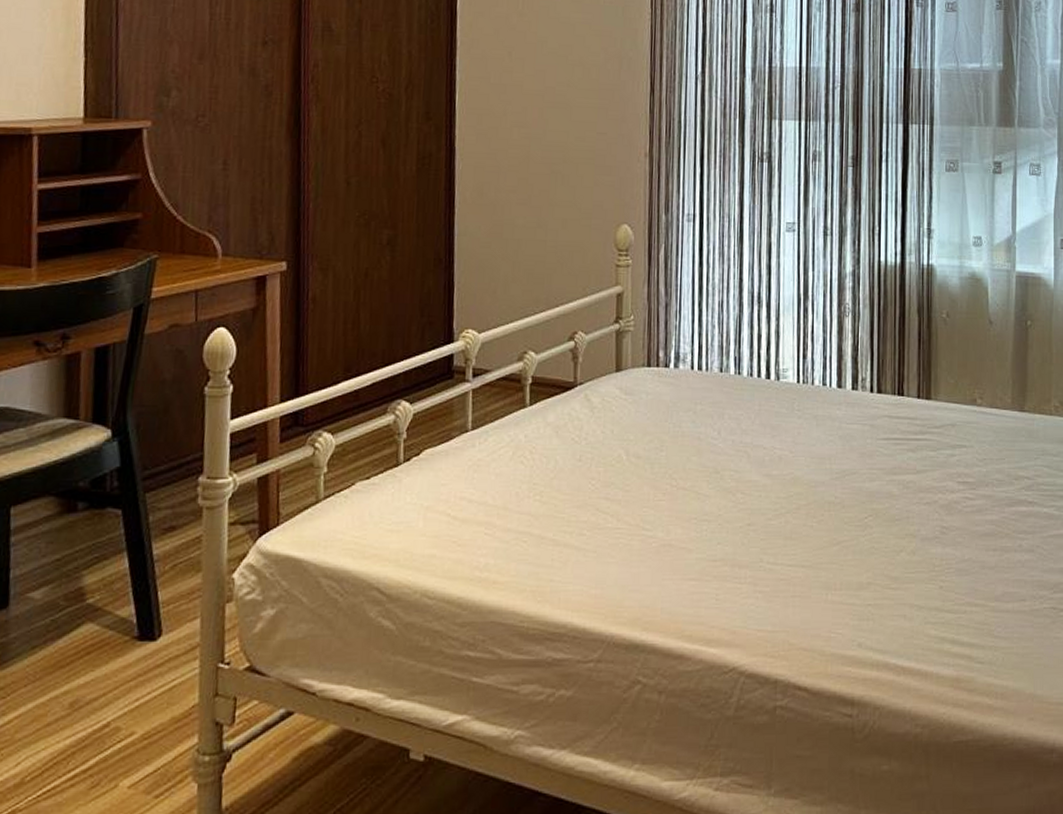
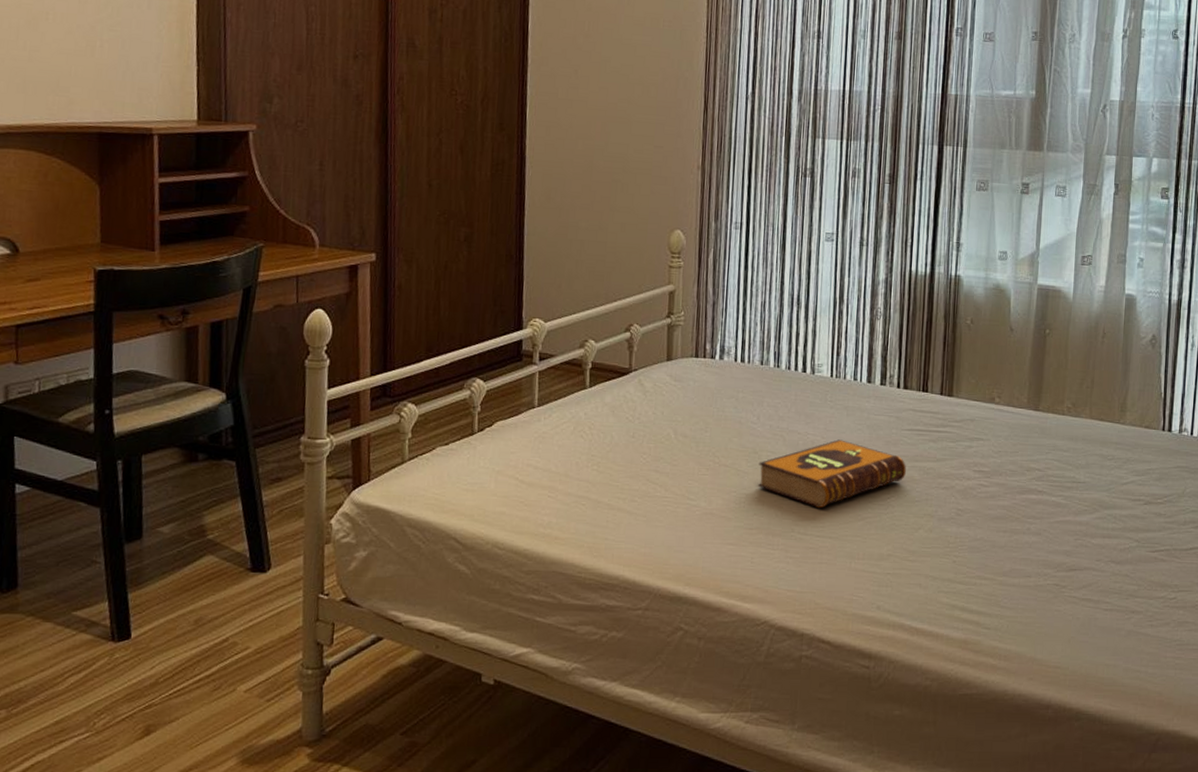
hardback book: none [720,453,885,532] -> present [757,439,907,508]

